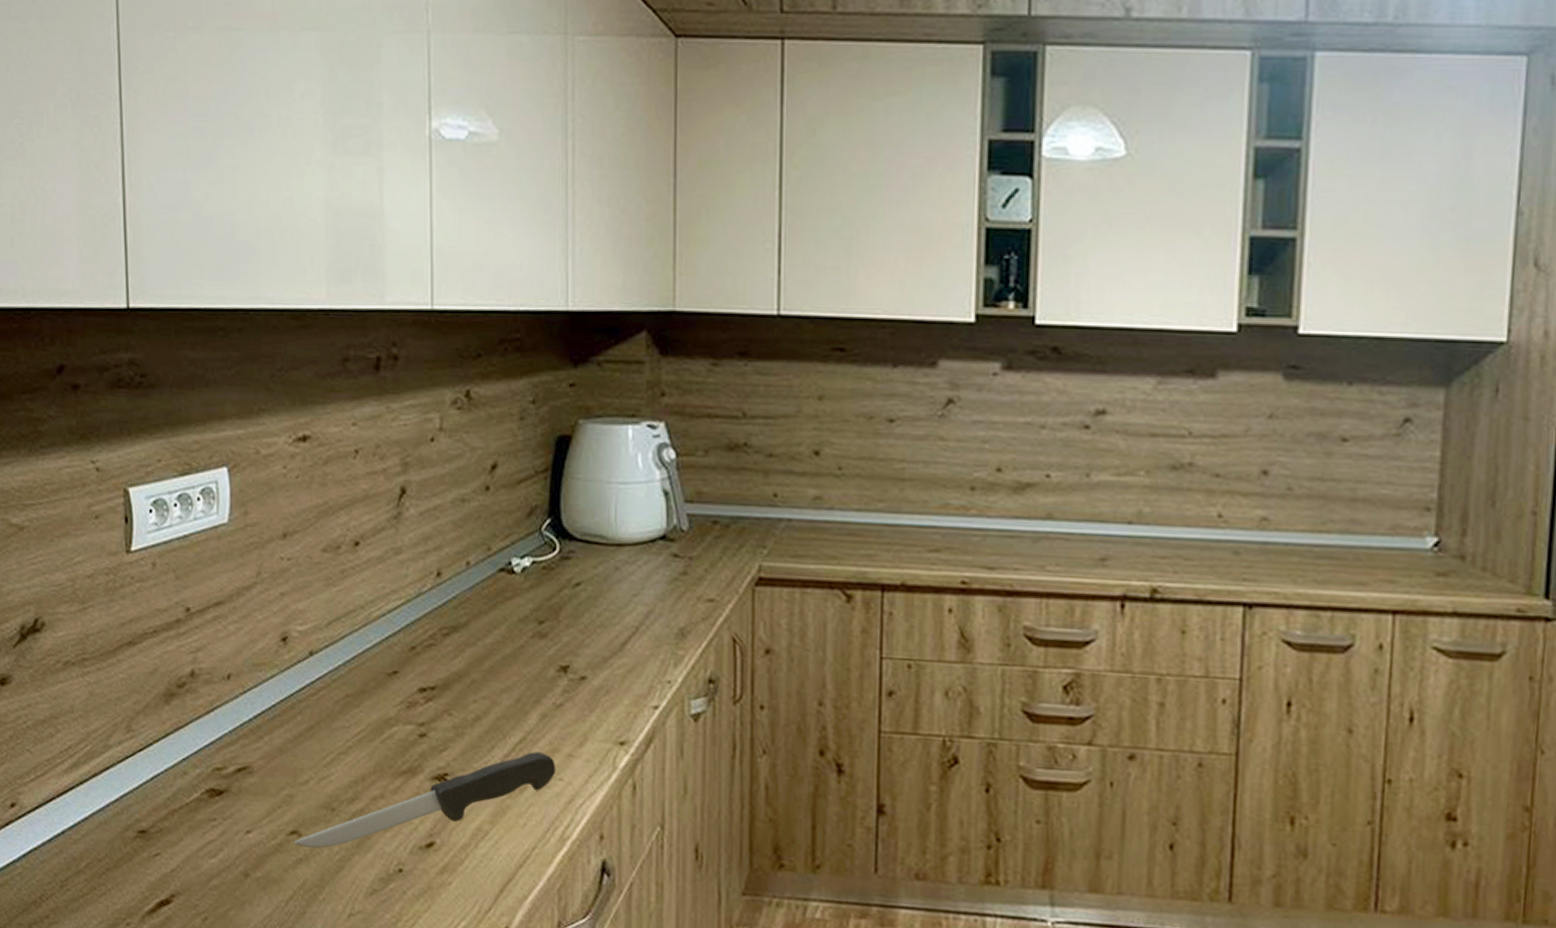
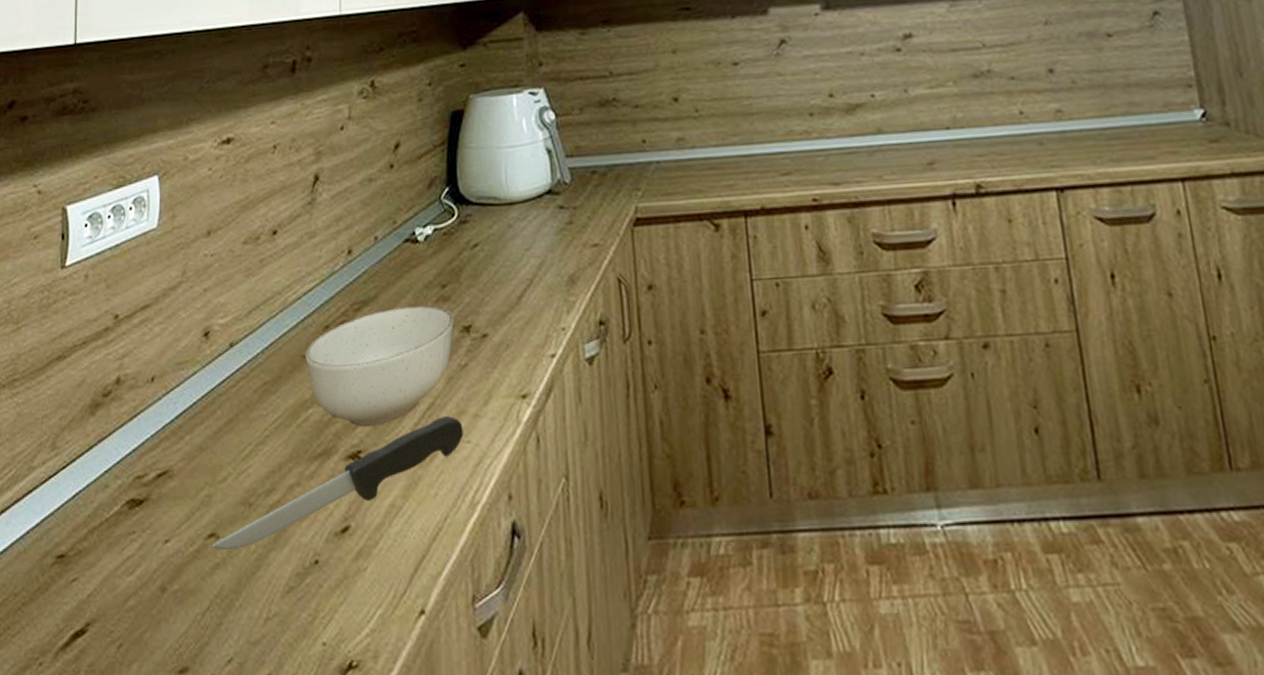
bowl: none [390,637,550,752] -> present [305,305,454,426]

